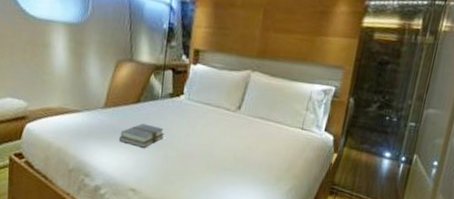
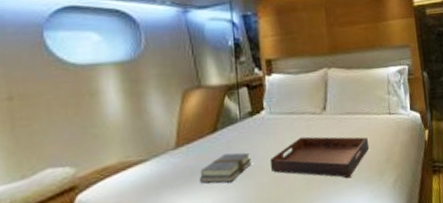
serving tray: none [179,127,275,175] -> present [269,136,370,178]

